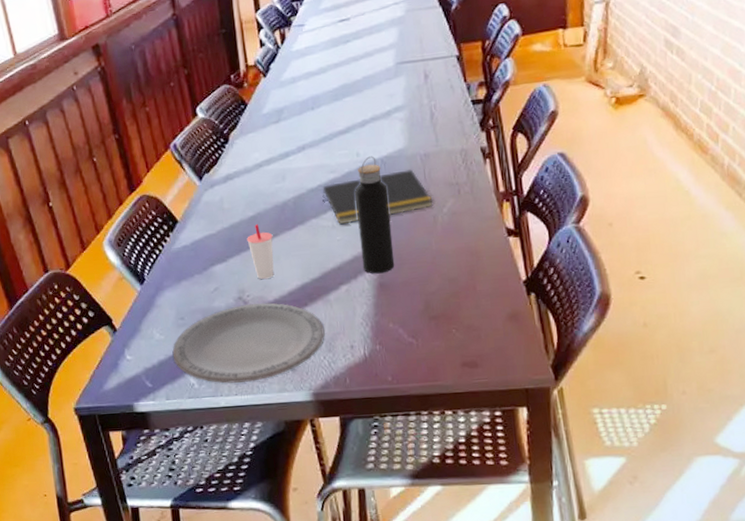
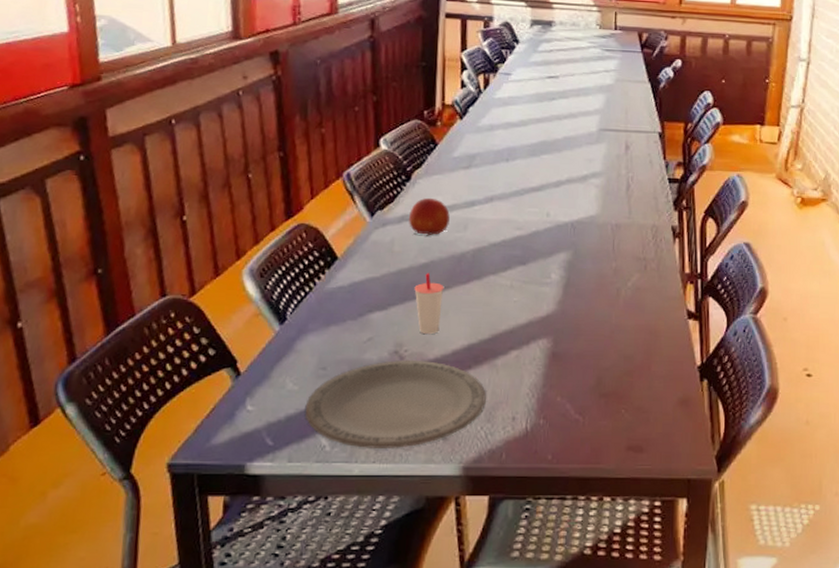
fruit: none [232,155,269,191] -> present [409,197,450,236]
notepad: present [322,169,433,225] -> none [504,238,618,286]
water bottle: present [355,156,395,274] -> none [537,218,574,342]

